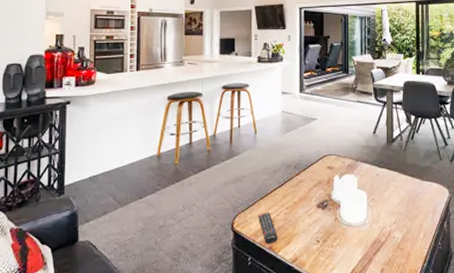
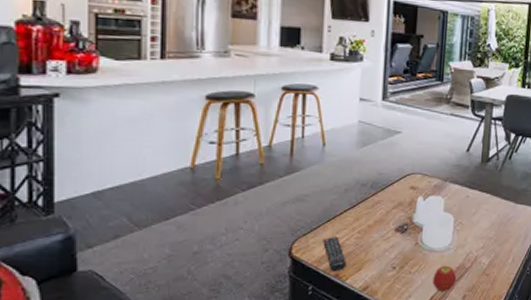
fruit: none [353,239,373,264] -> present [433,265,456,291]

